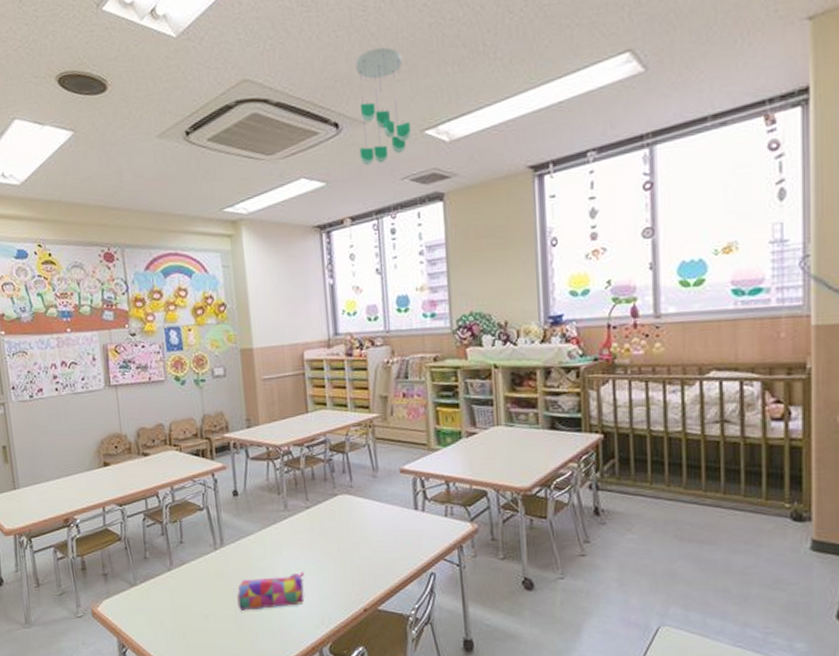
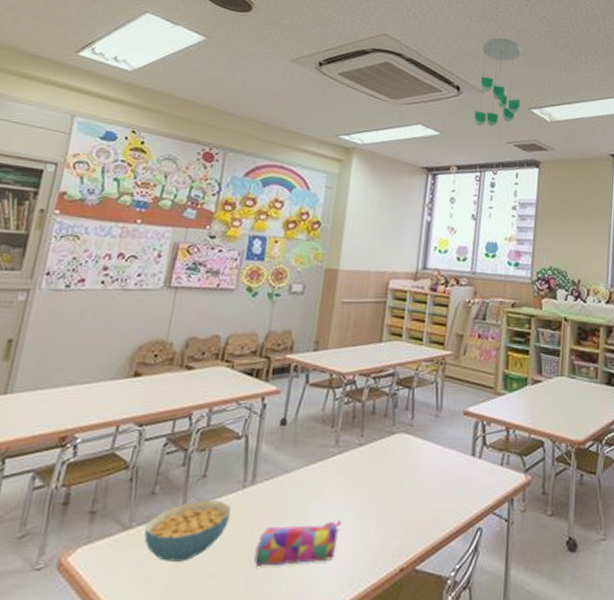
cereal bowl: none [147,561,210,609] -> present [144,501,231,562]

